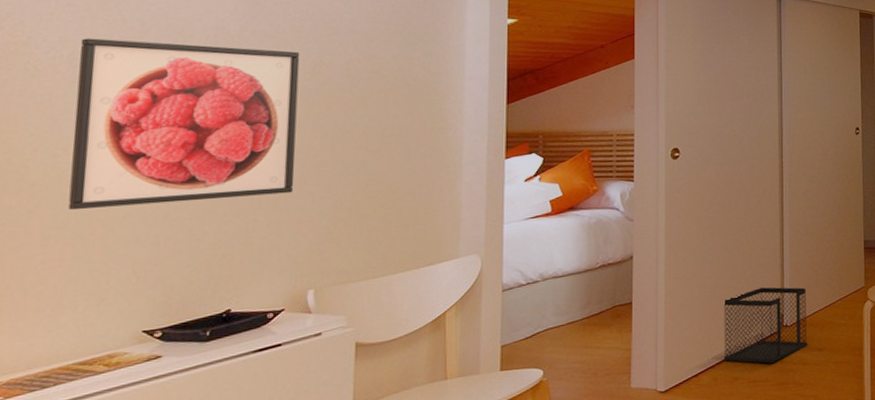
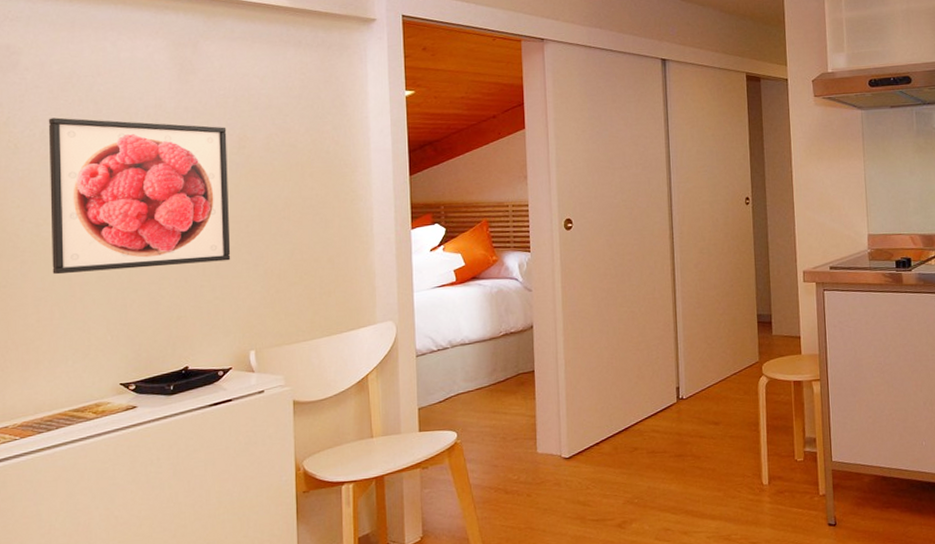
wastebasket: present [723,287,808,364] -> none [621,359,704,436]

